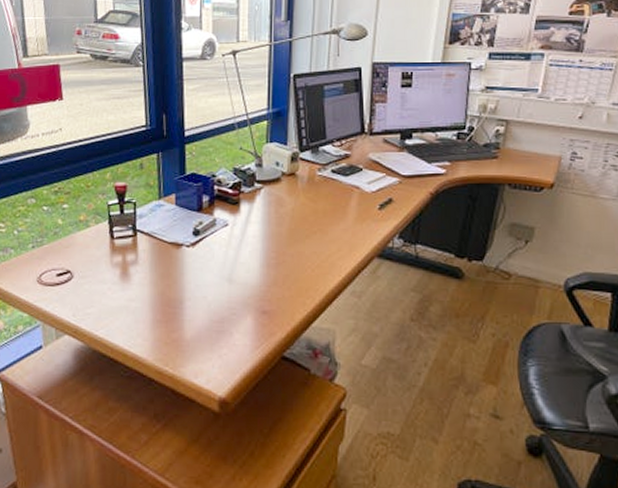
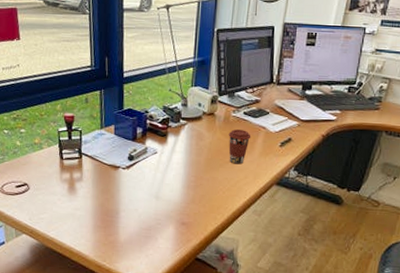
coffee cup: none [314,191,343,234] -> present [228,129,251,165]

